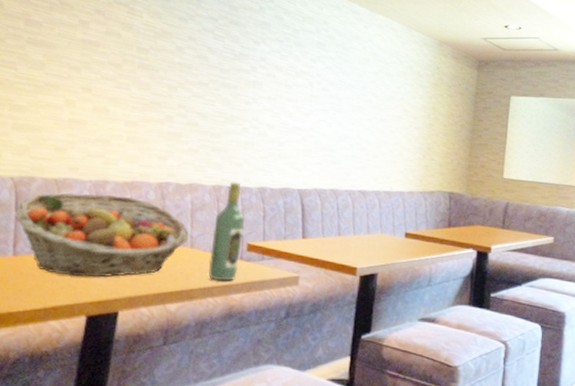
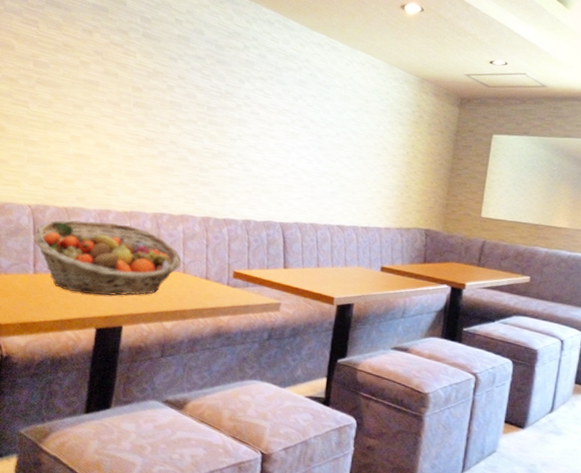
wine bottle: present [208,182,245,281] -> none [199,214,231,304]

